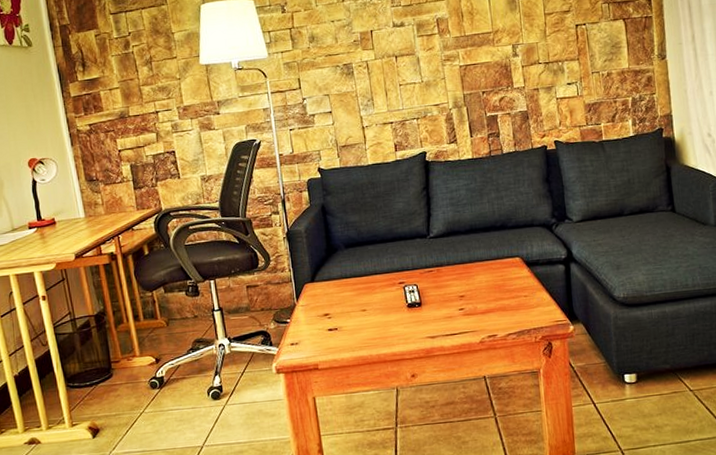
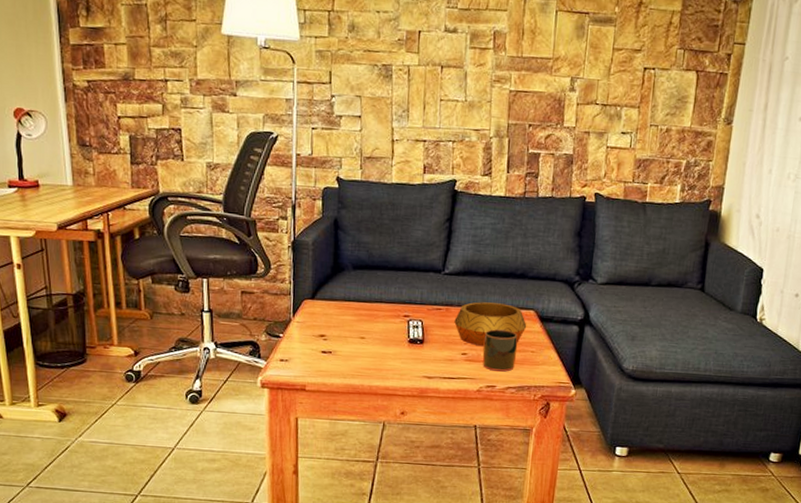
decorative bowl: none [446,255,516,300] -> present [454,302,527,347]
mug: none [477,279,511,321] -> present [482,329,518,372]

